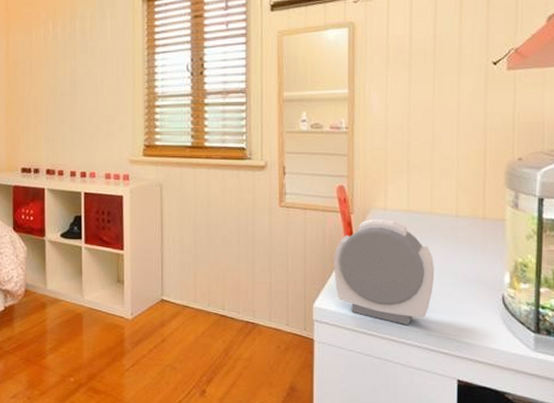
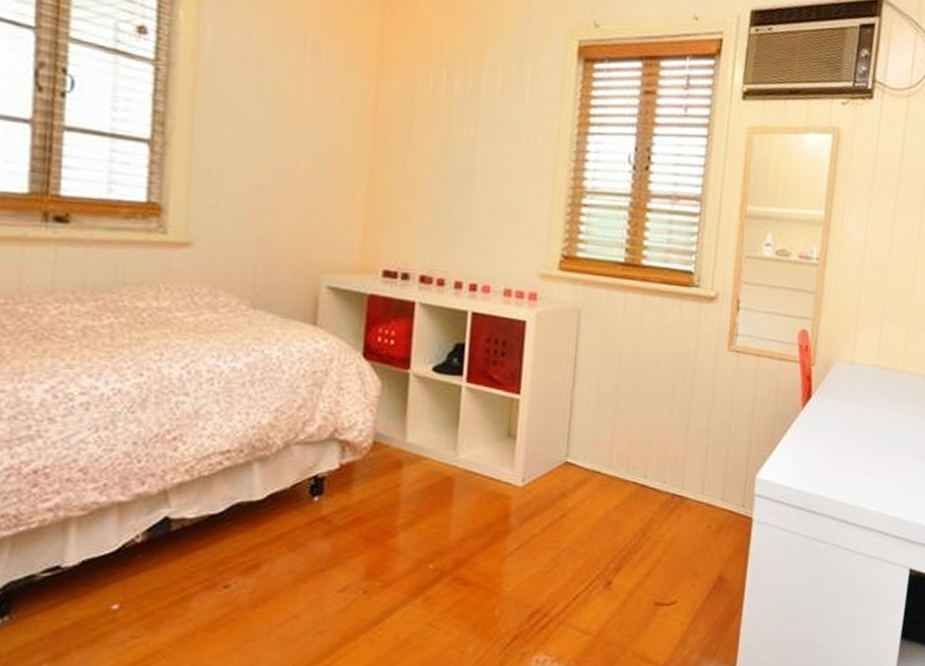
alarm clock: present [334,218,435,326] -> none [784,373,900,504]

